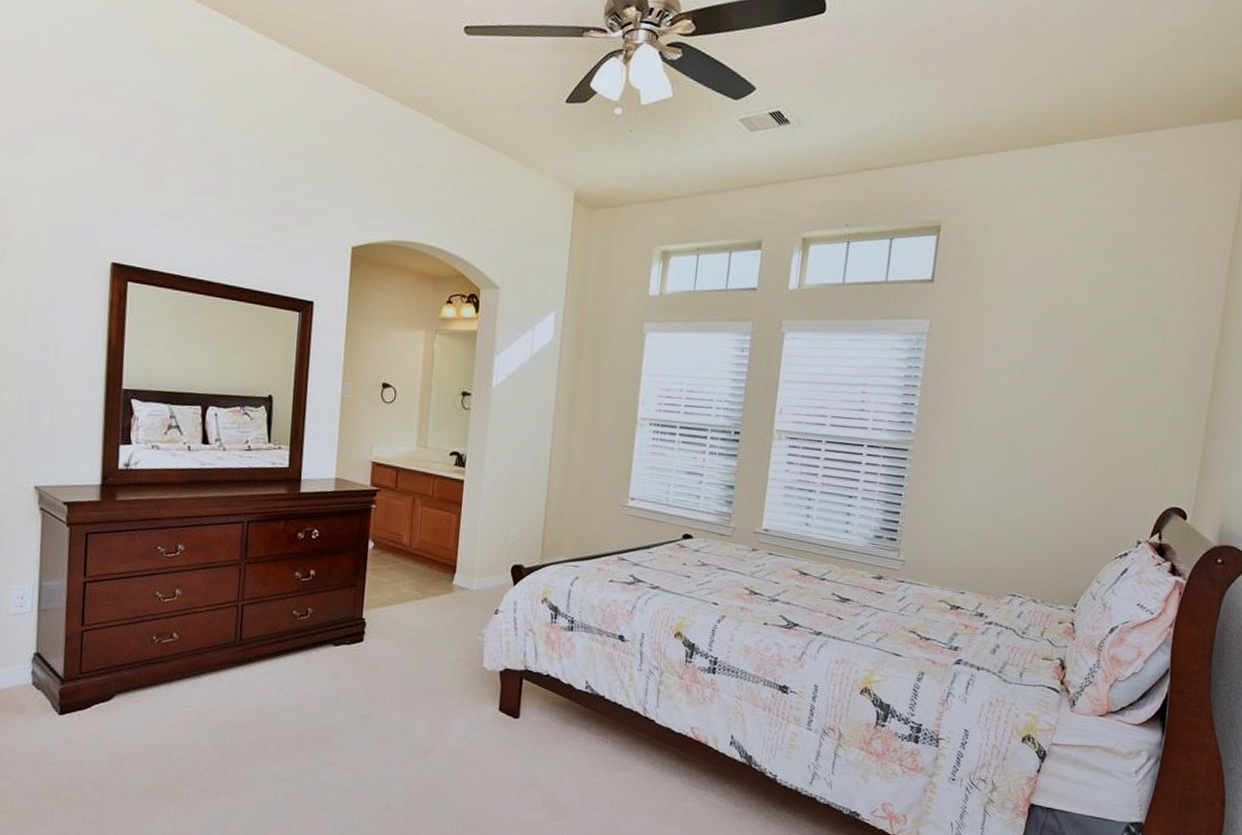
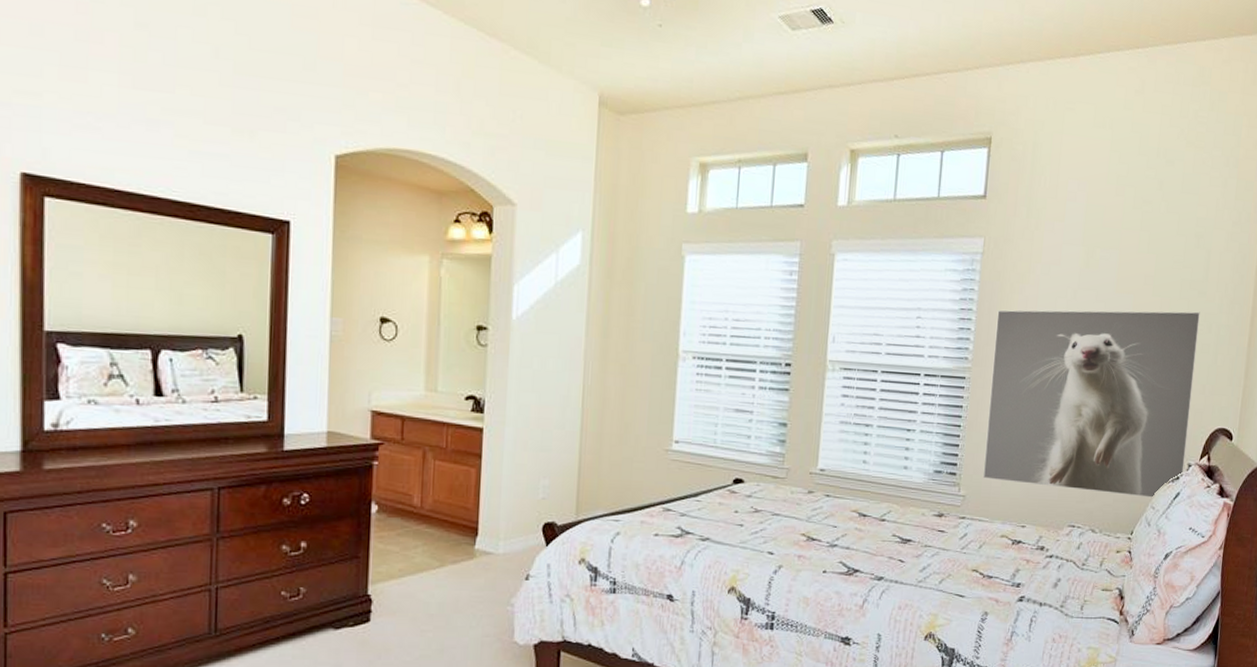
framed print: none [922,386,1154,572] -> present [982,309,1200,498]

